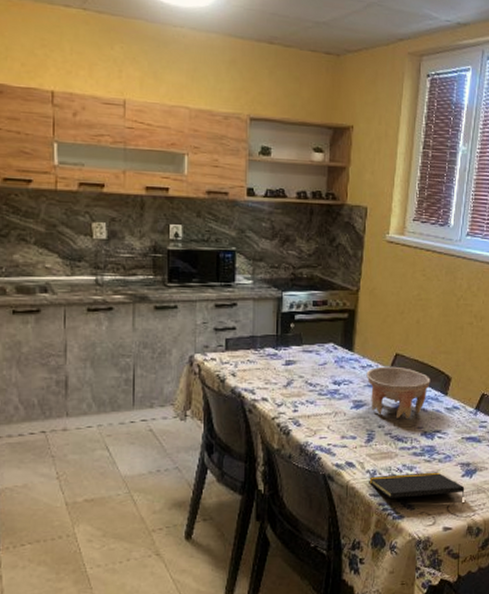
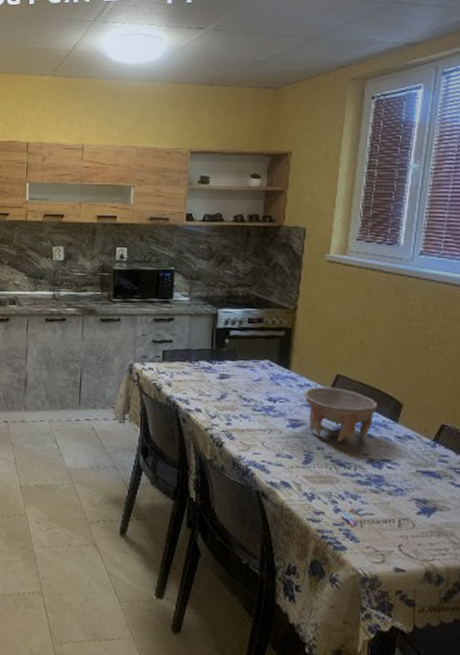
notepad: present [369,472,465,499] -> none [306,500,421,538]

